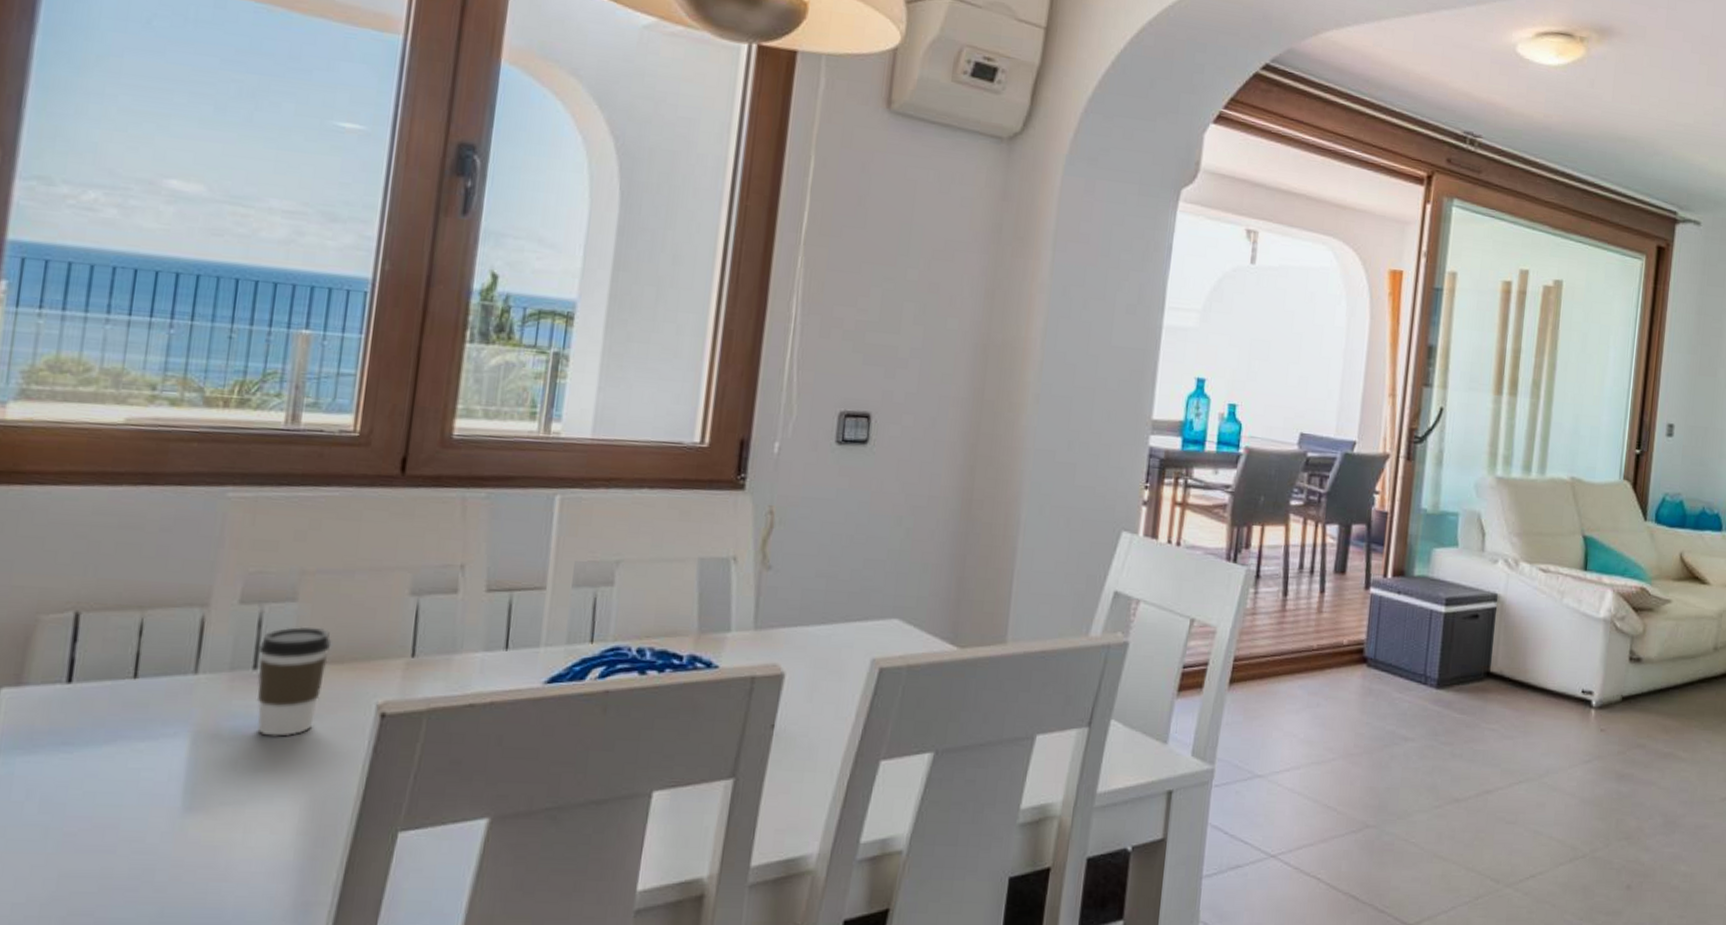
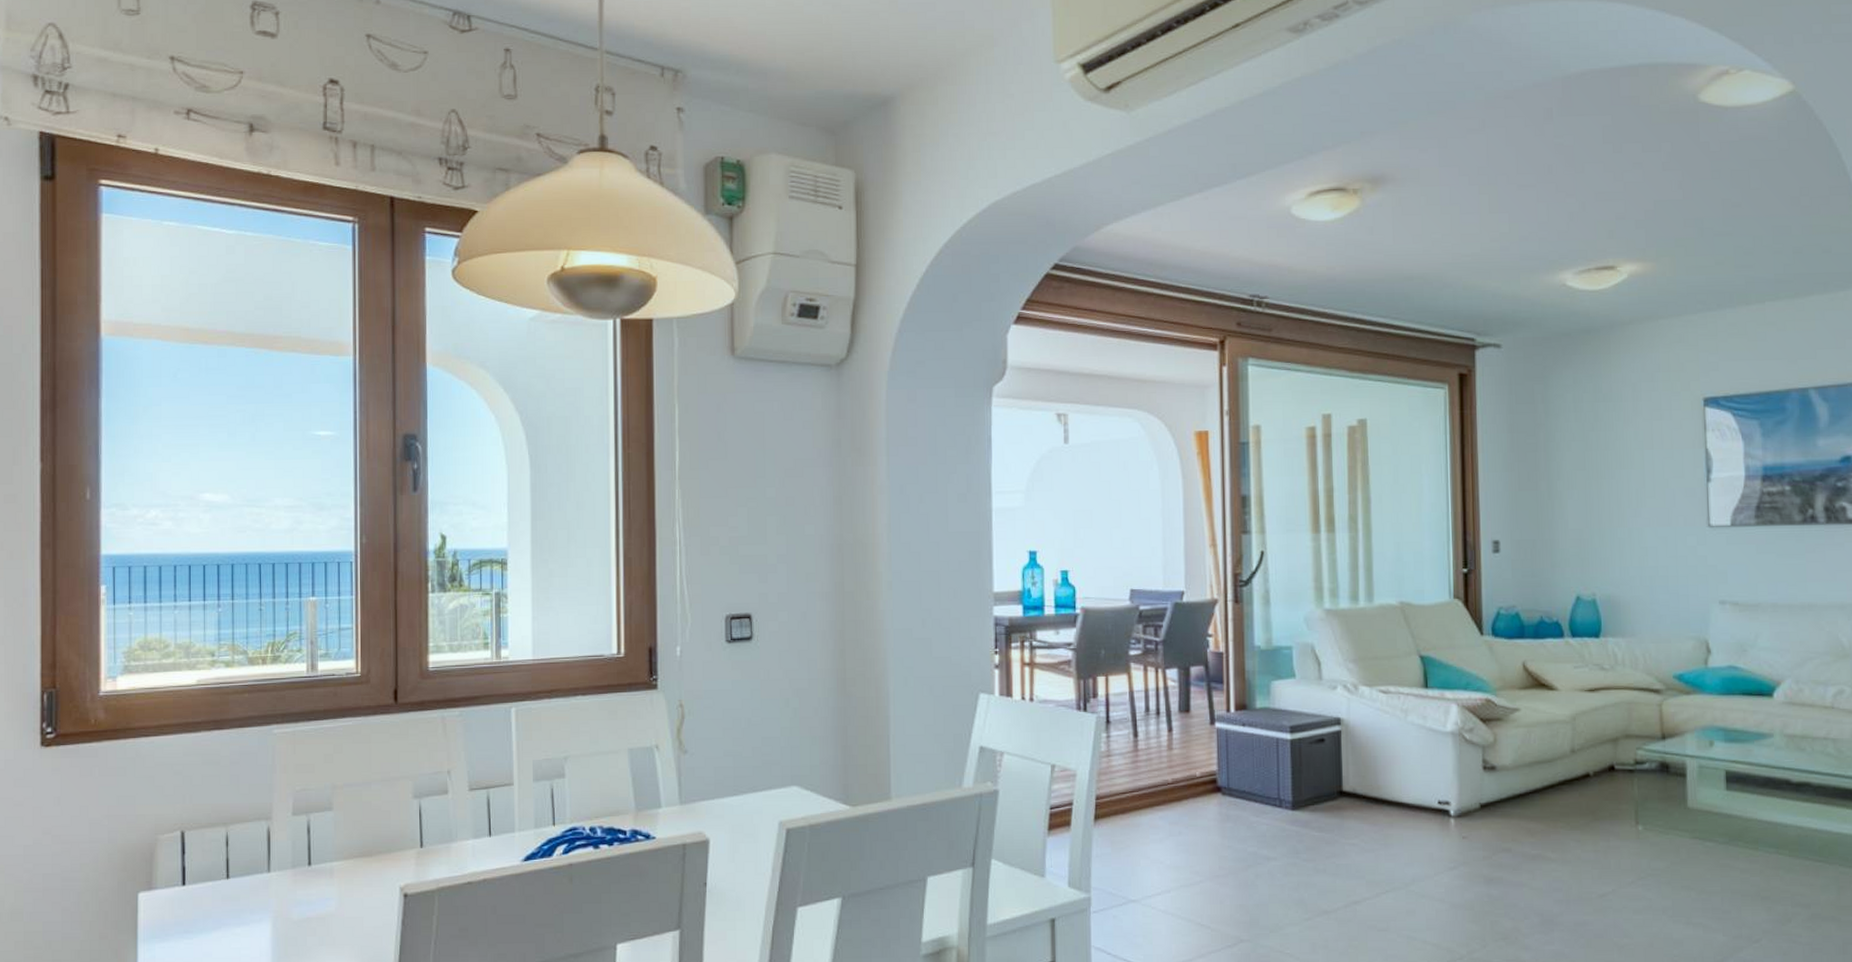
coffee cup: present [256,626,332,737] -> none [309,829,361,917]

